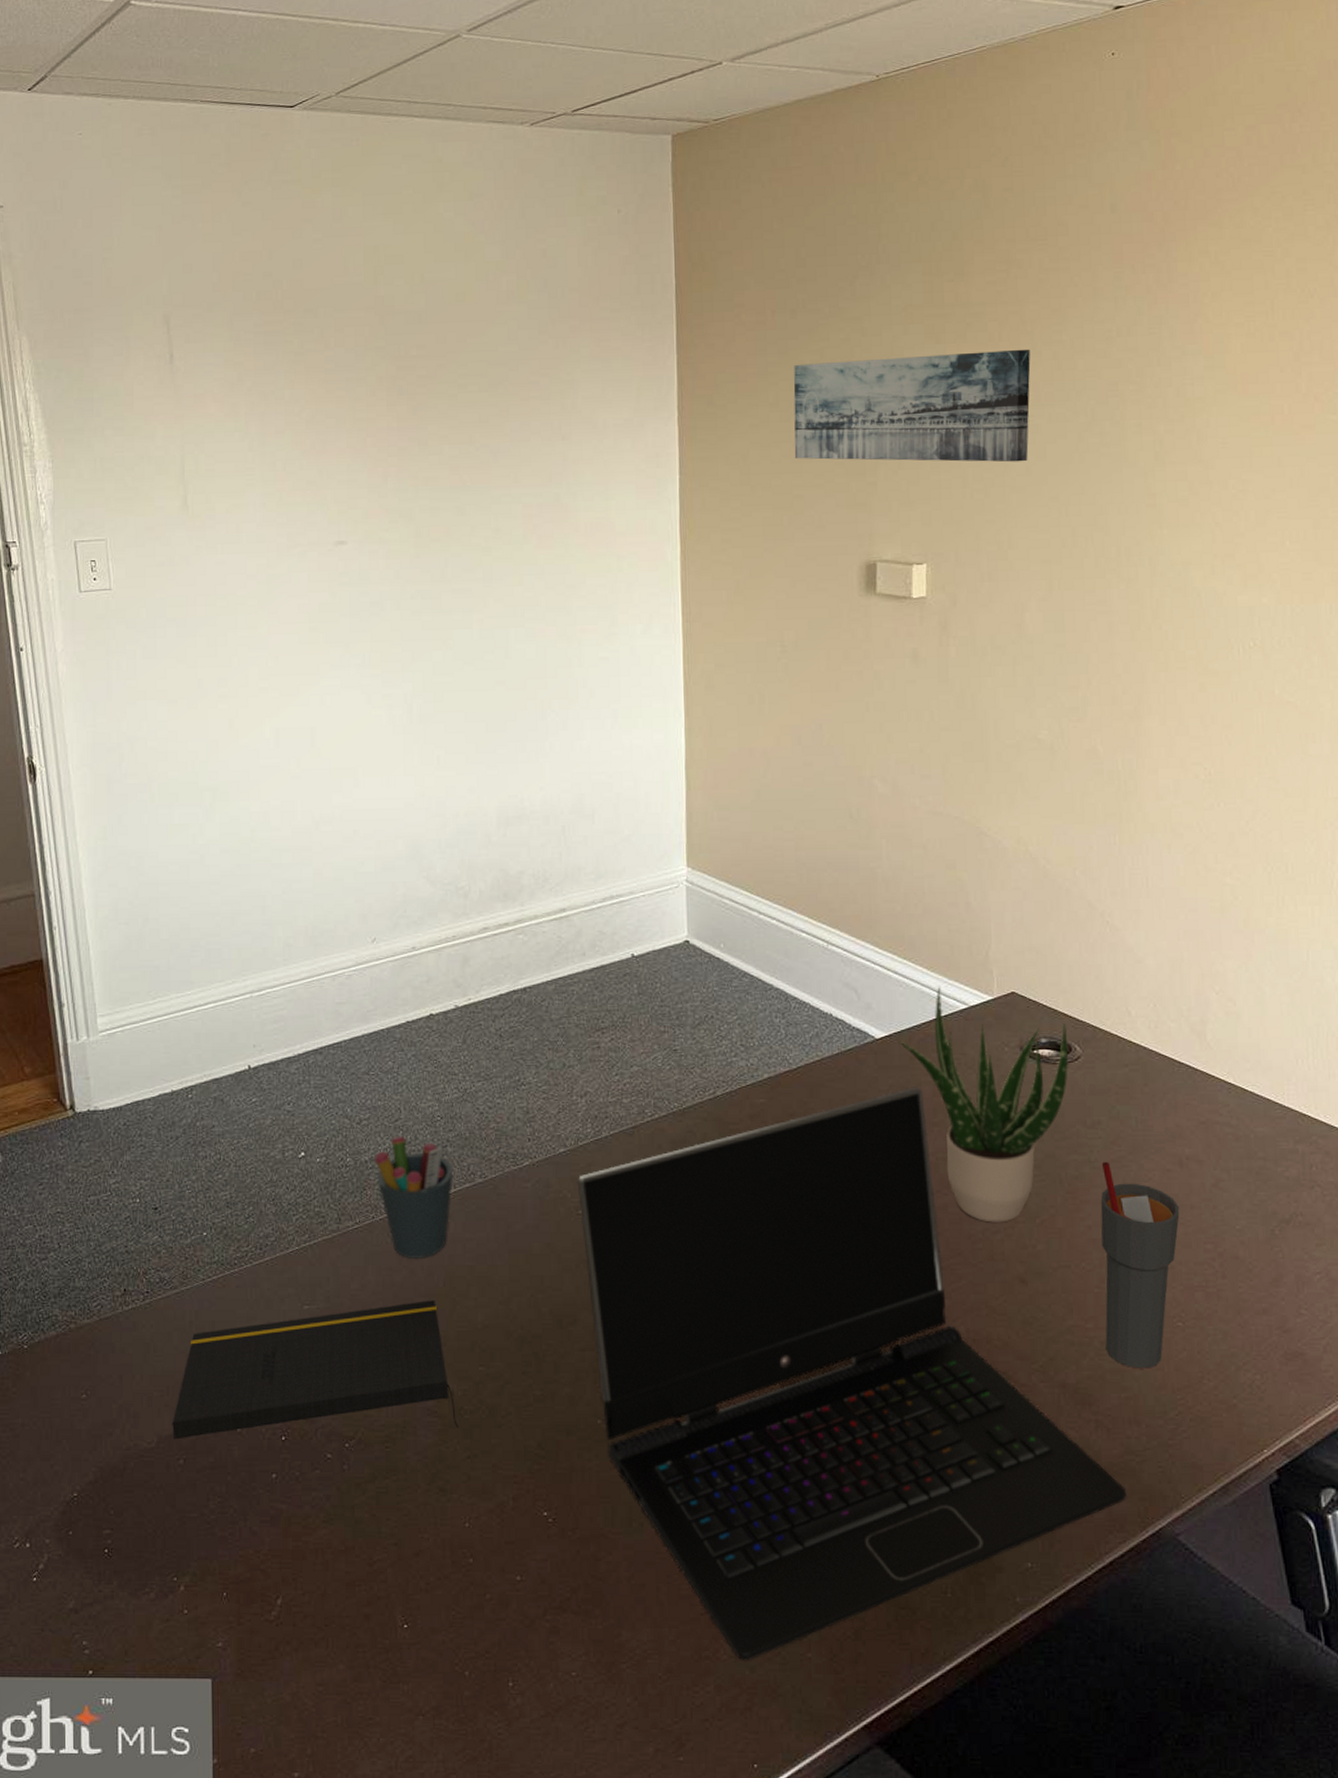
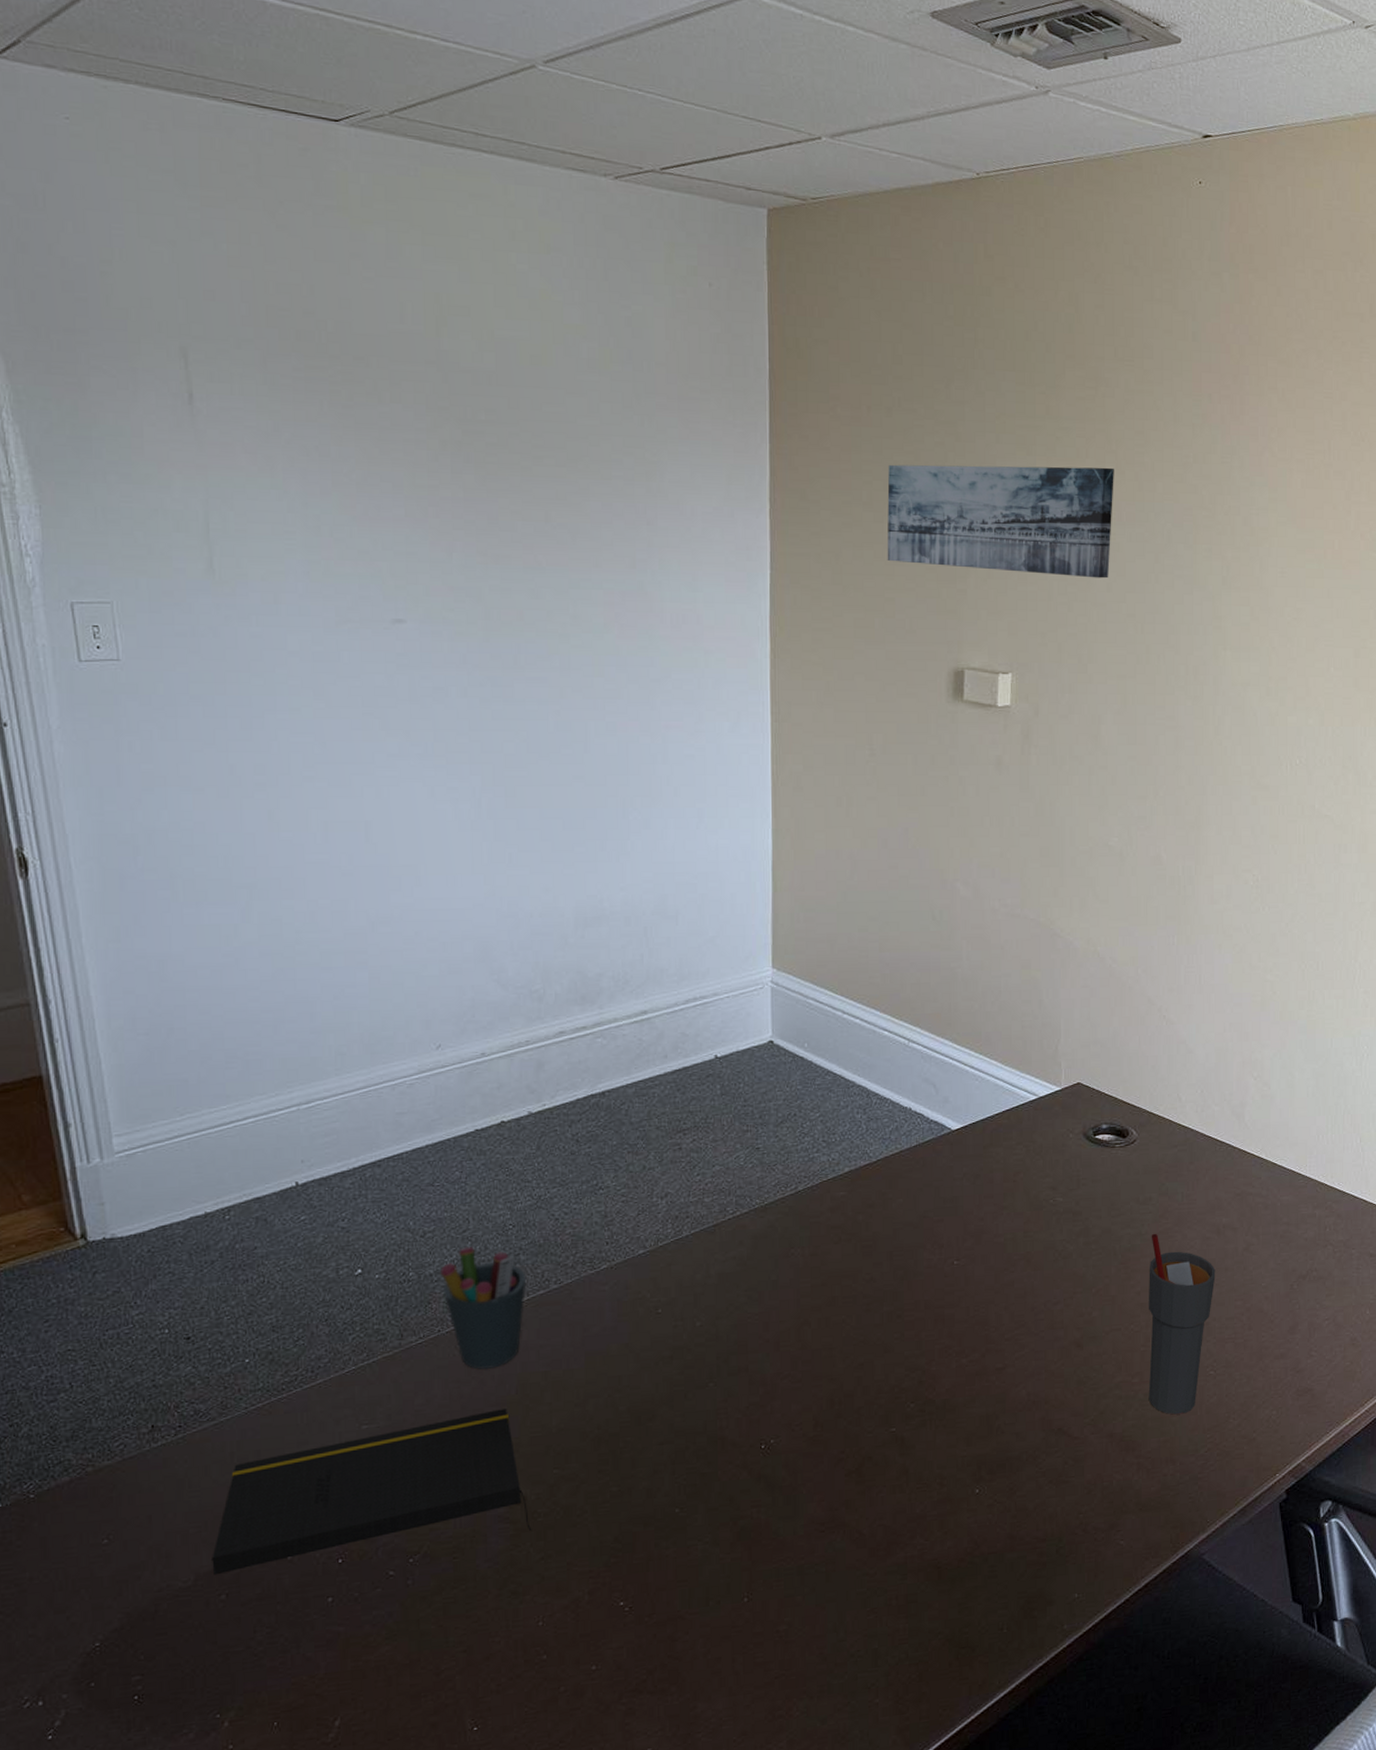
laptop computer: present [577,1087,1127,1661] -> none [656,1174,1162,1715]
potted plant: present [898,986,1068,1223] -> none [973,1079,1125,1295]

